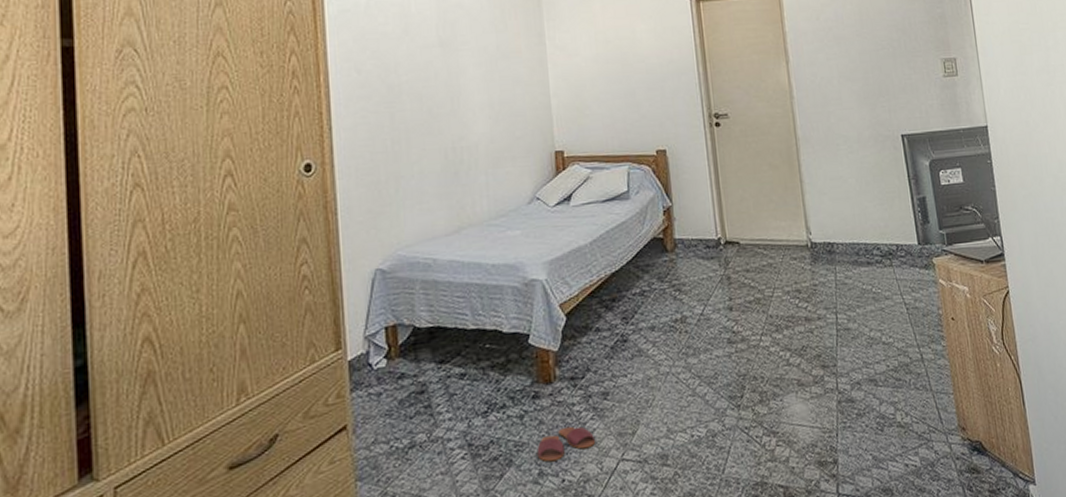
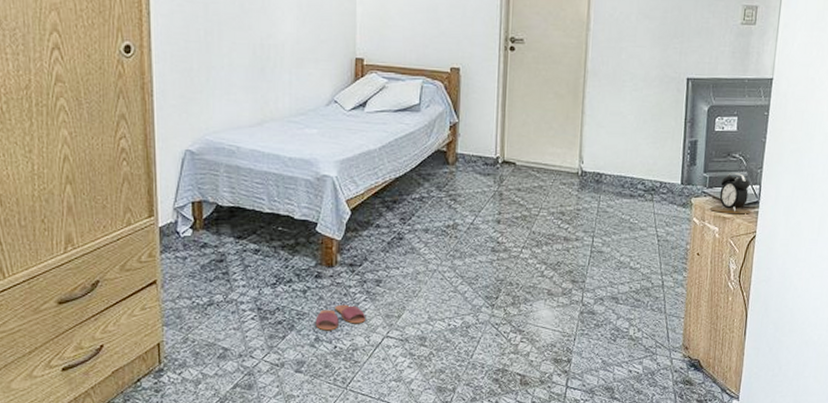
alarm clock: none [954,226,998,271] -> present [709,173,751,215]

